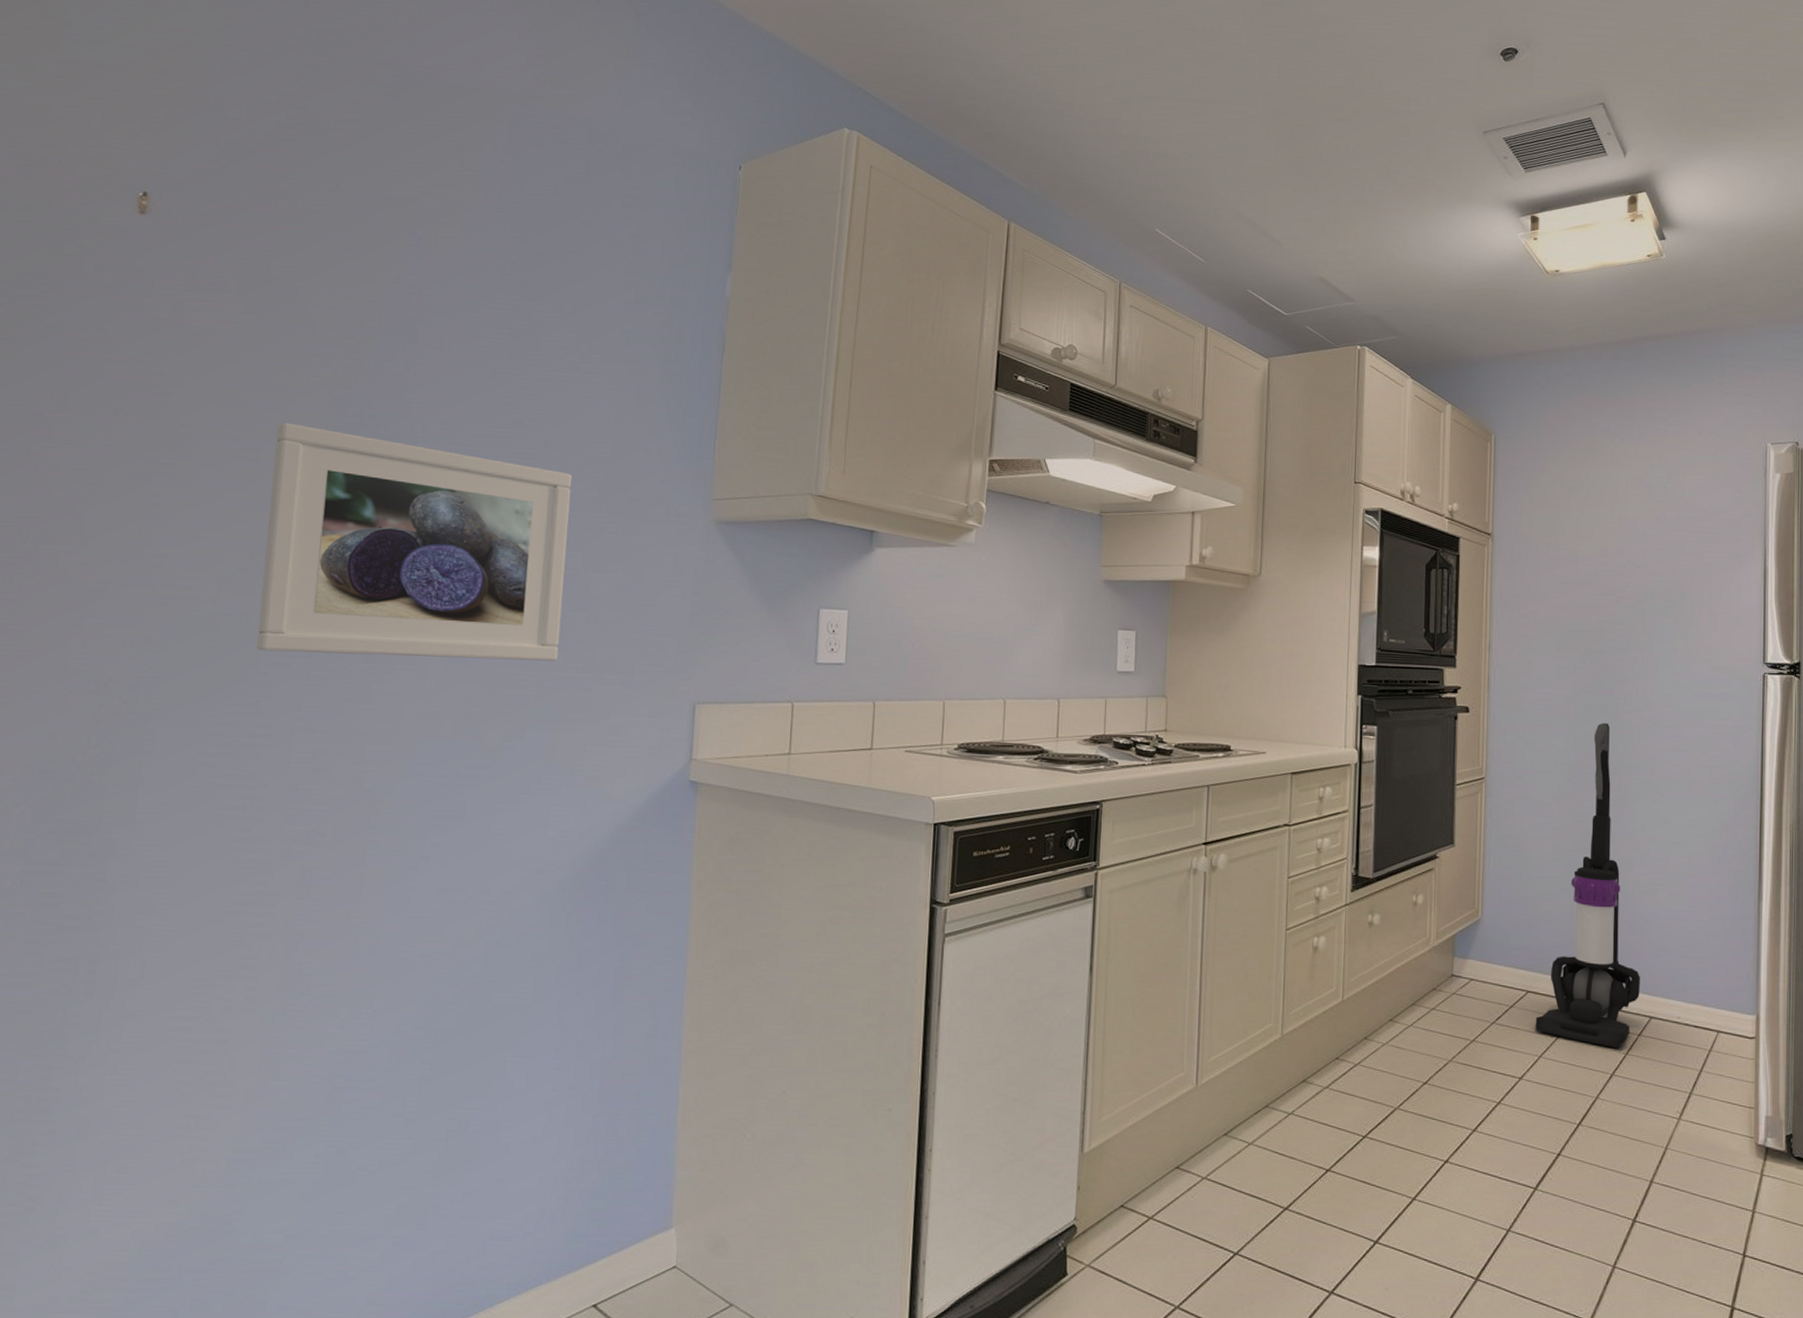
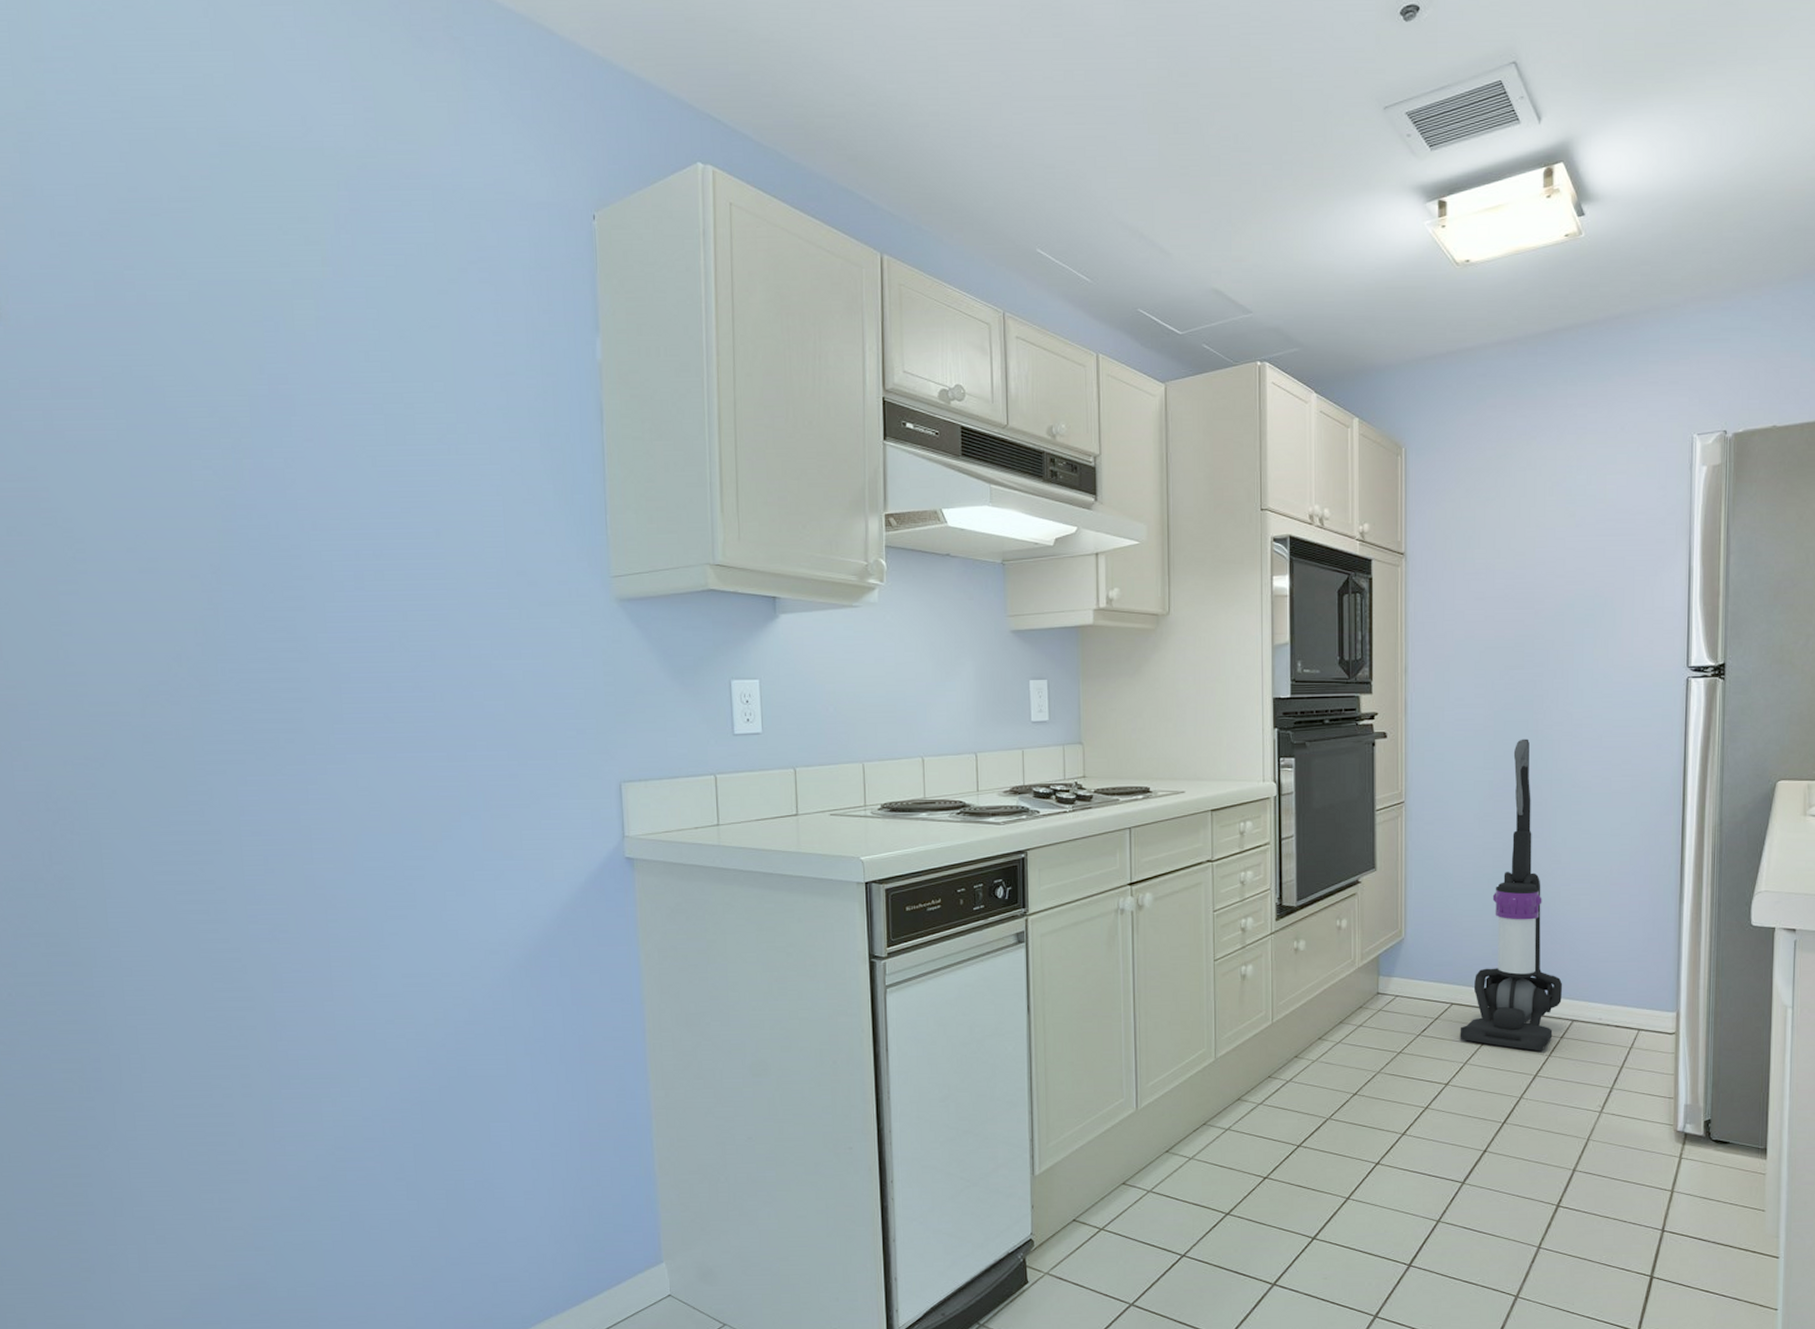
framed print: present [256,422,572,661] -> none [170,530,482,760]

